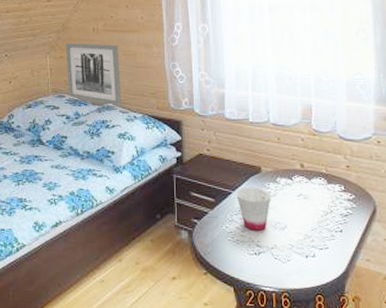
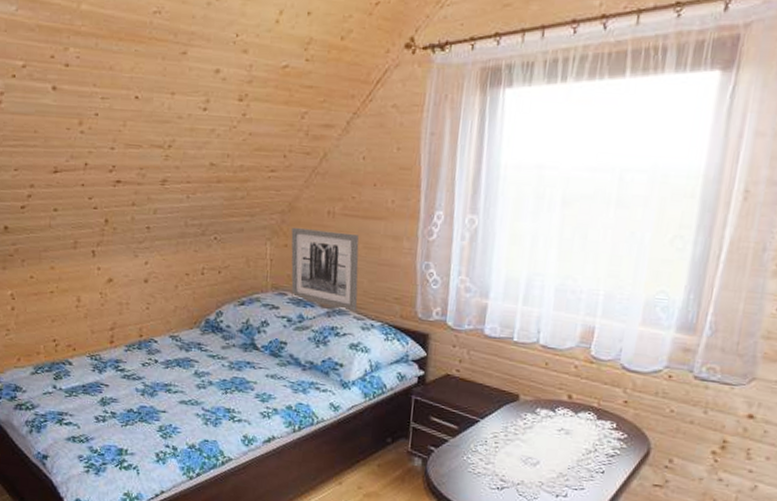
cup: present [236,187,271,231] -> none [485,415,527,465]

